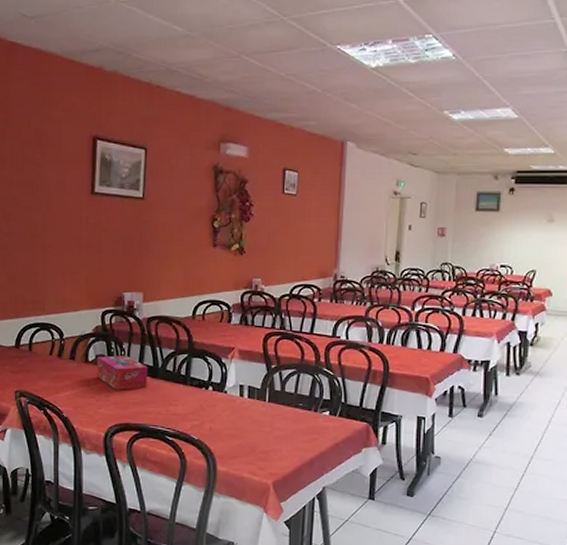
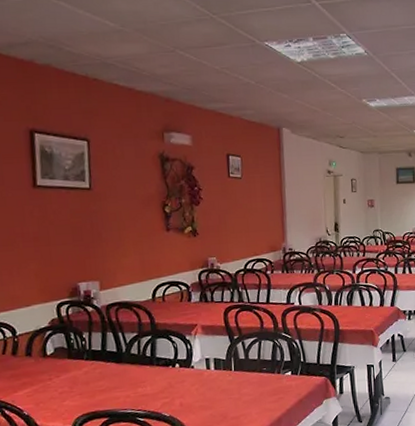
tissue box: present [97,355,148,390] -> none [56,345,113,380]

